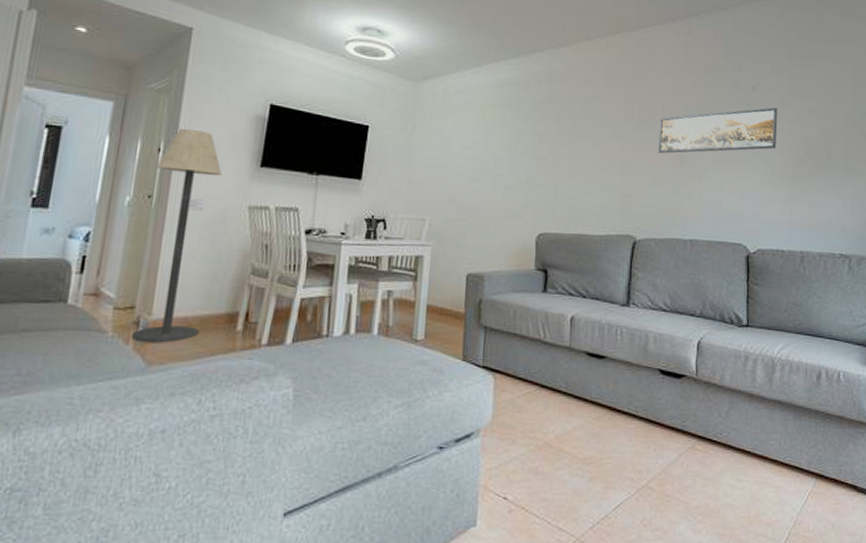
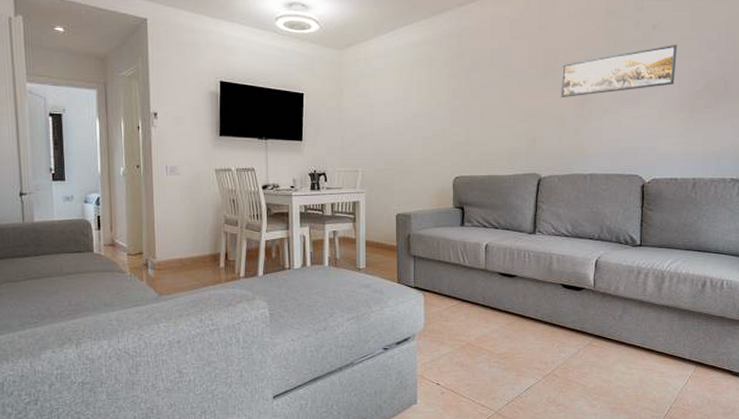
floor lamp: present [132,128,222,343] -> none [139,108,192,279]

